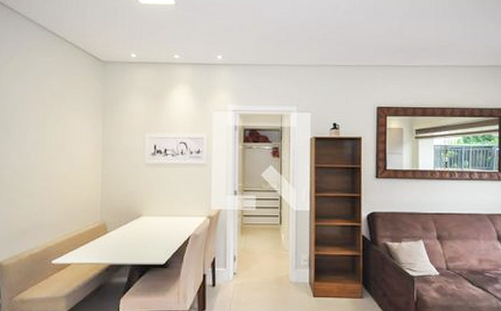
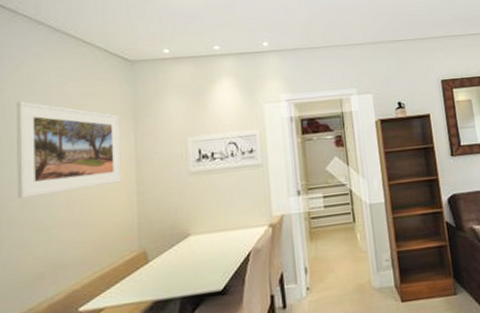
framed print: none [8,87,92,168] -> present [15,101,122,198]

